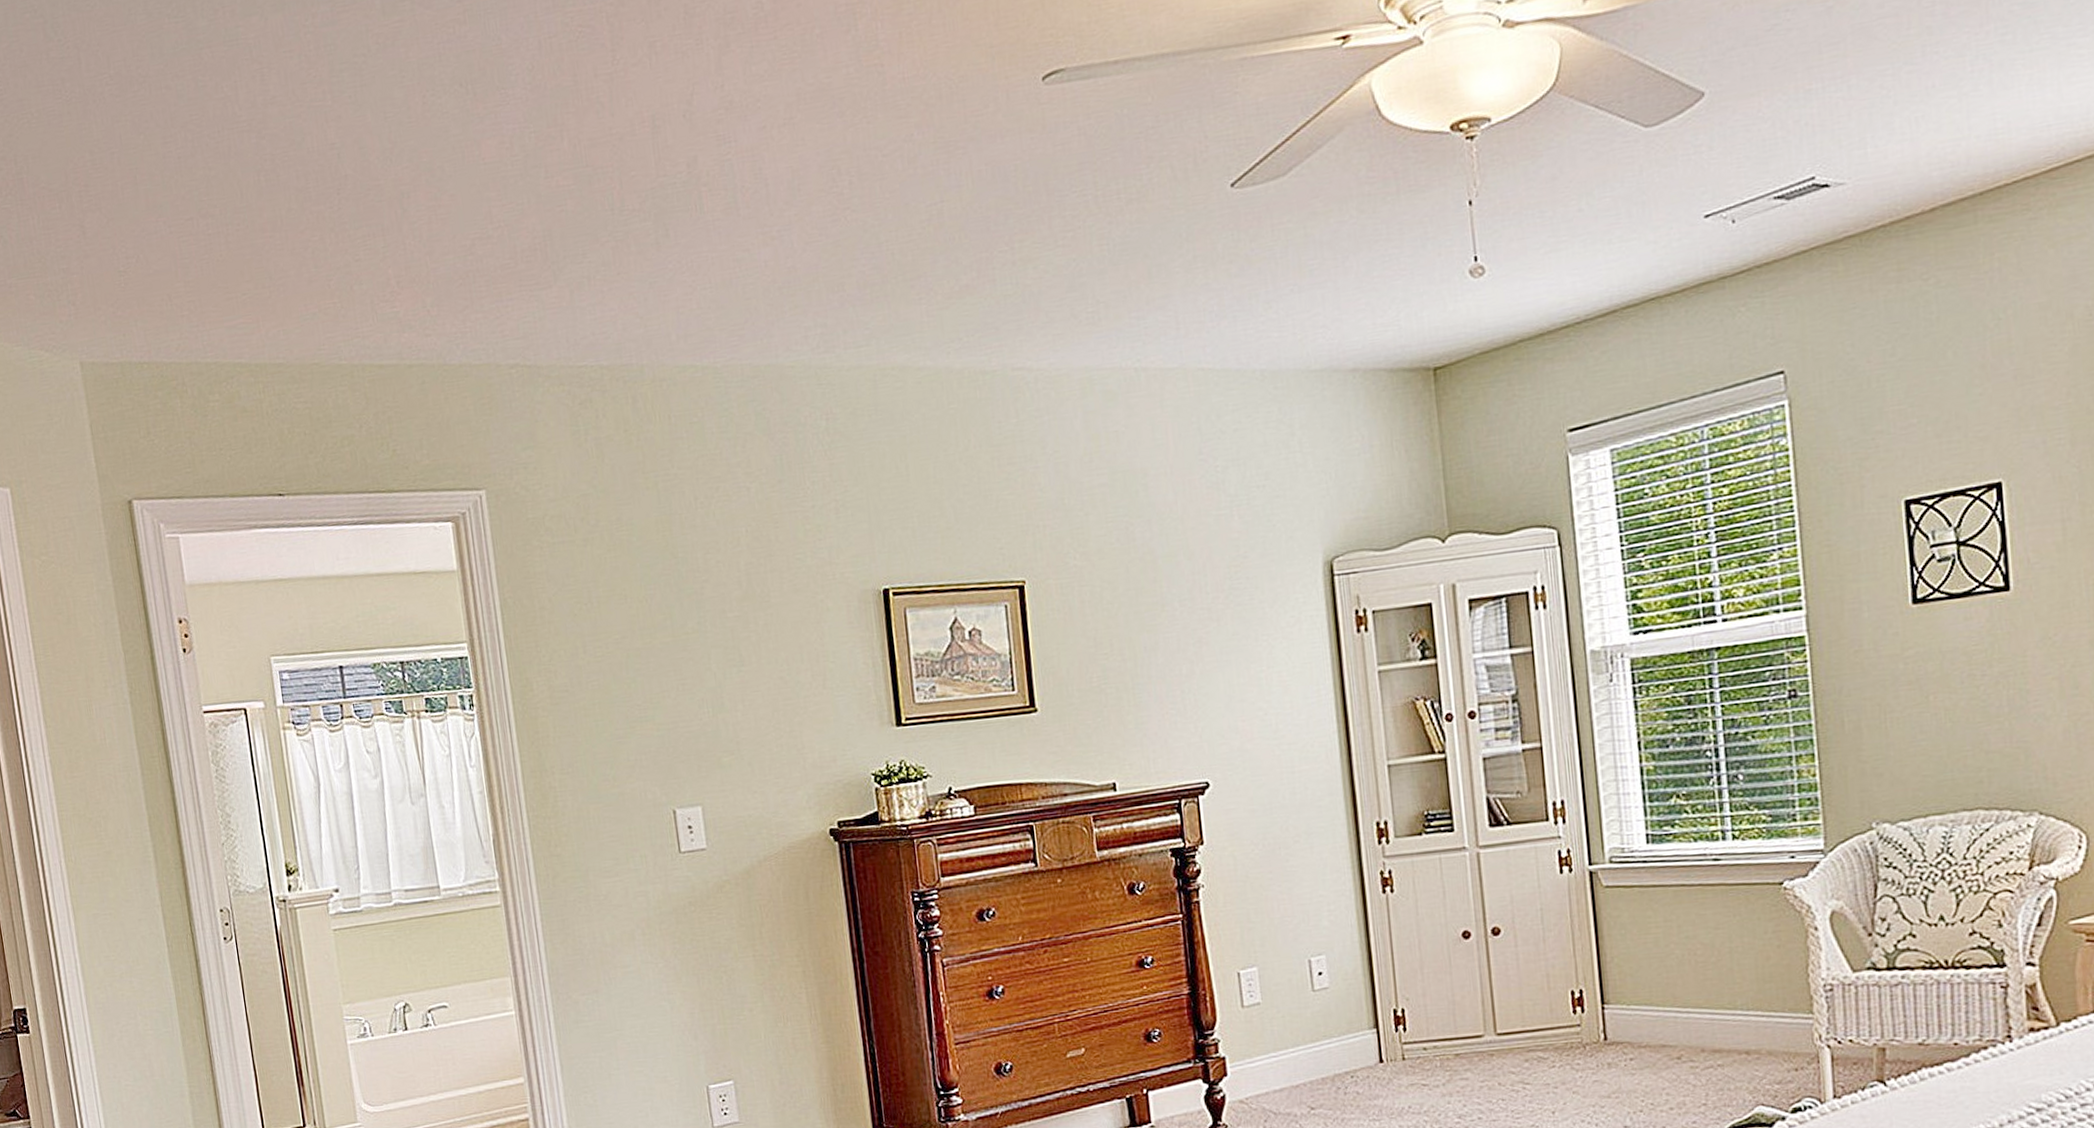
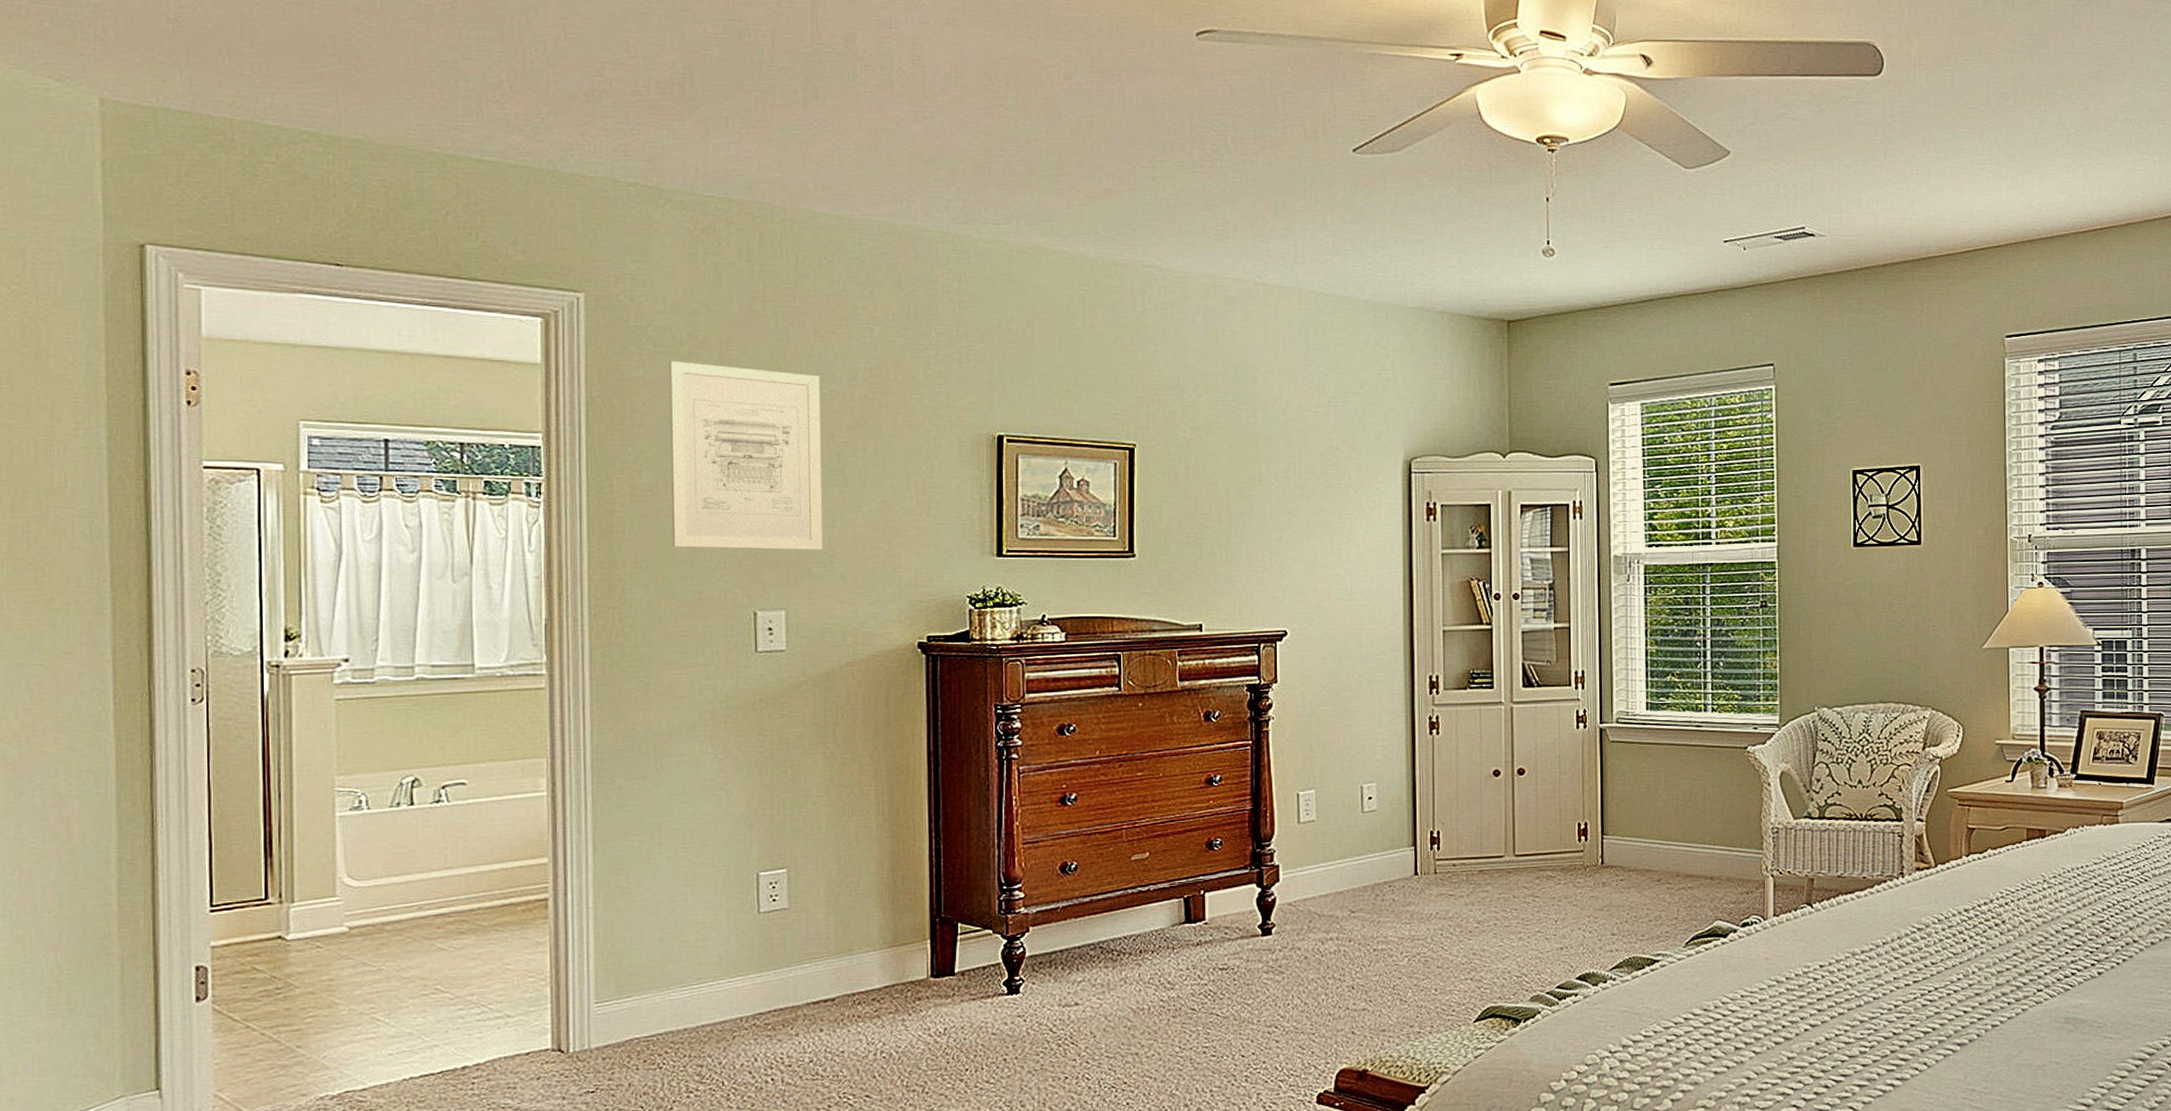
wall art: none [567,546,728,749] -> present [669,361,822,550]

